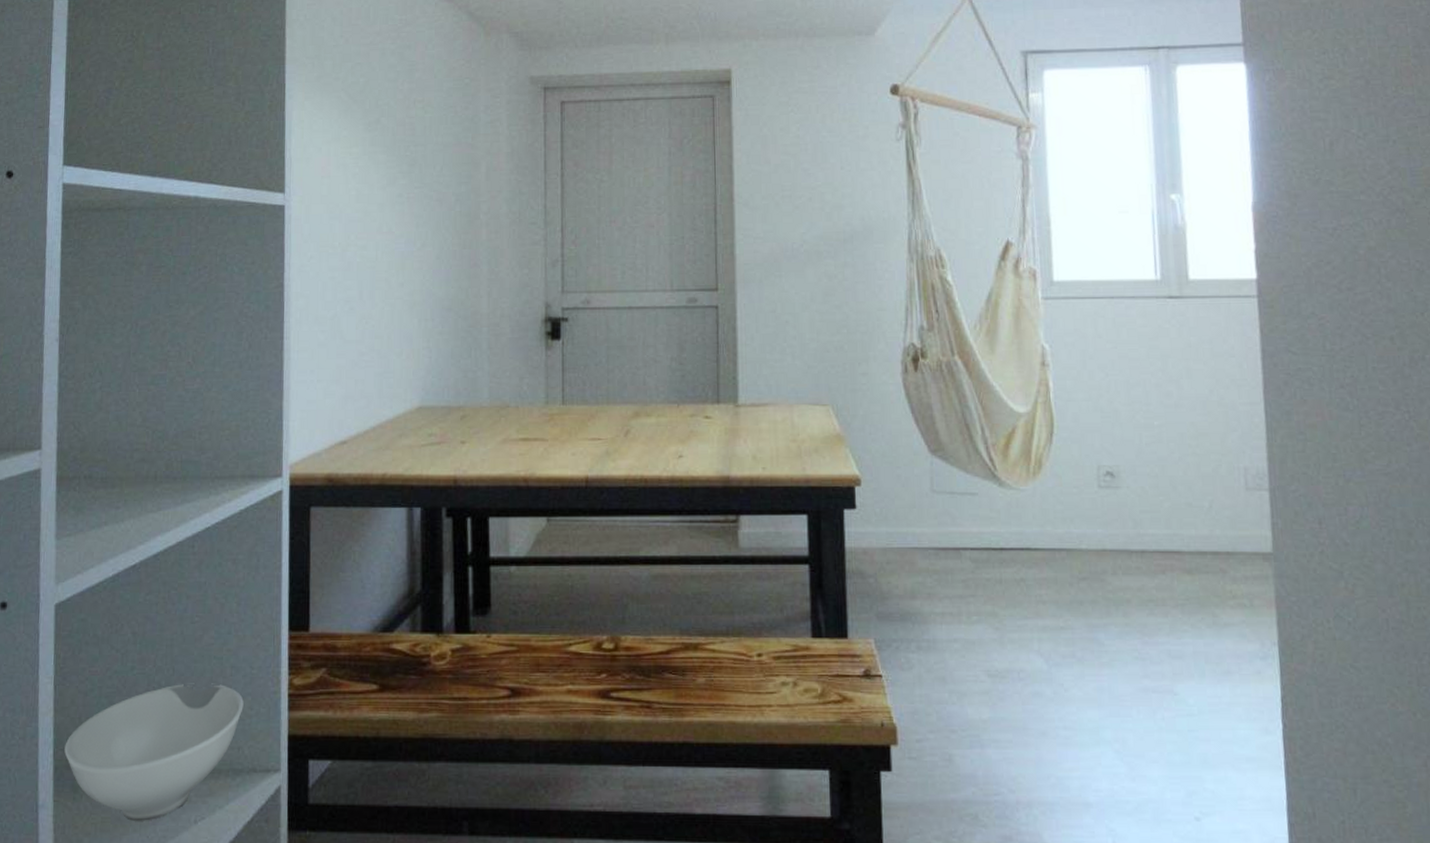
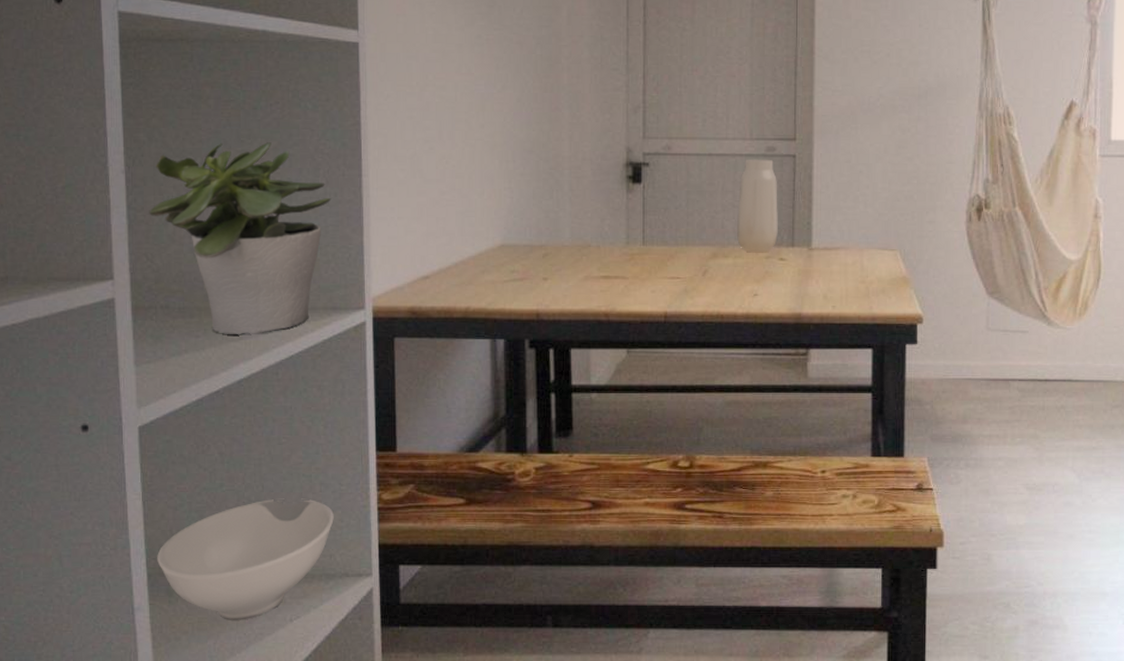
potted plant: none [79,307,253,505] -> present [149,142,332,334]
vase: none [659,311,702,411] -> present [737,159,778,253]

